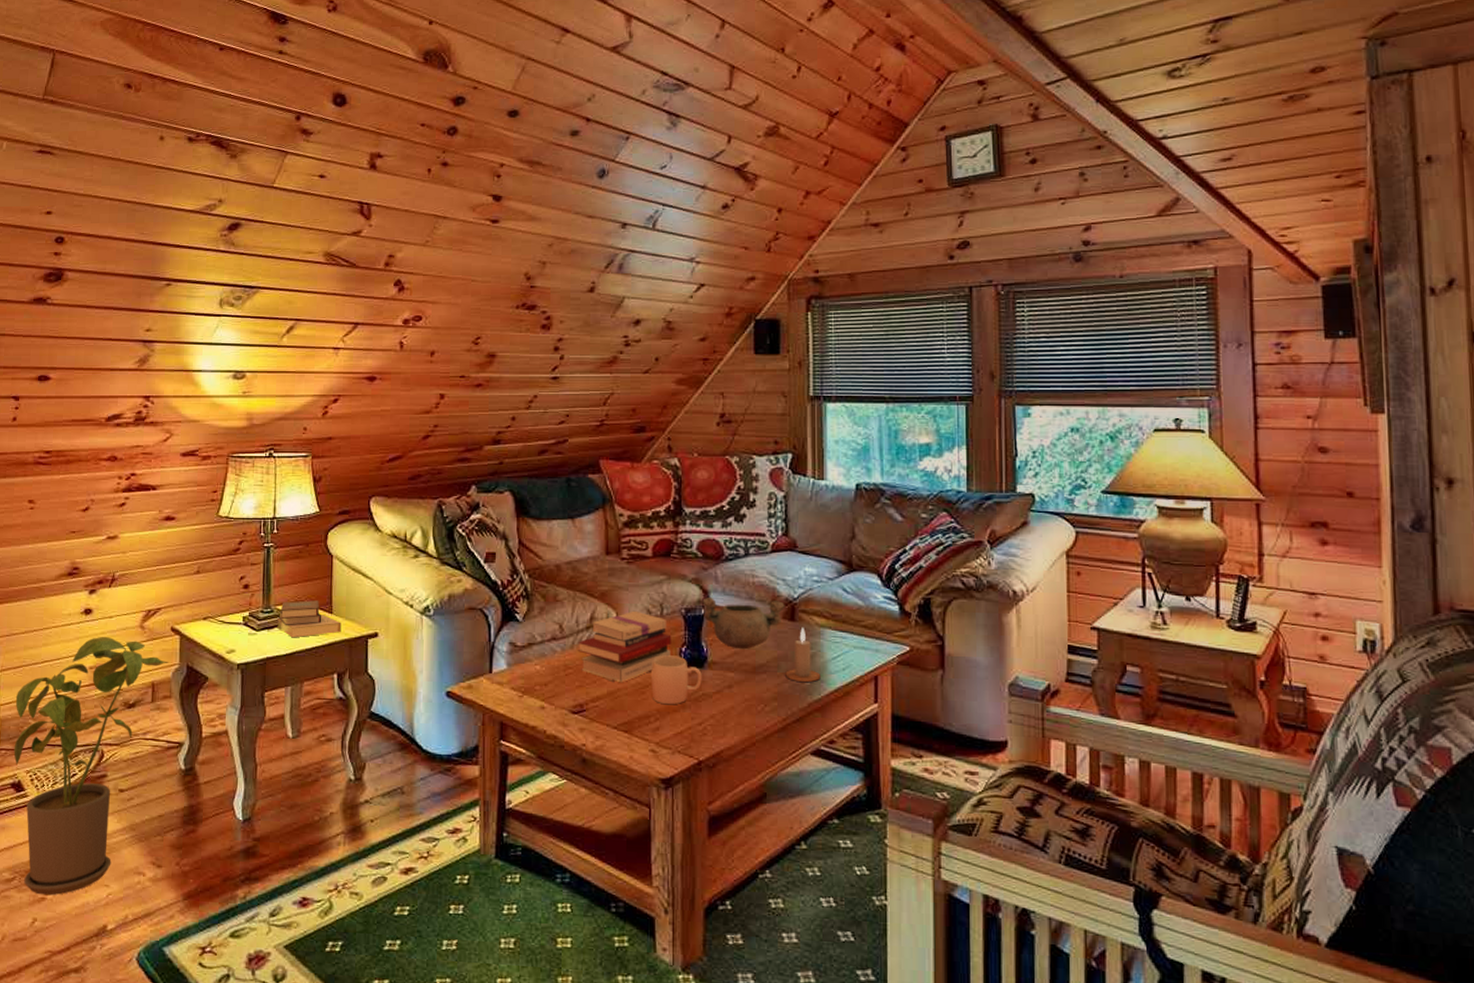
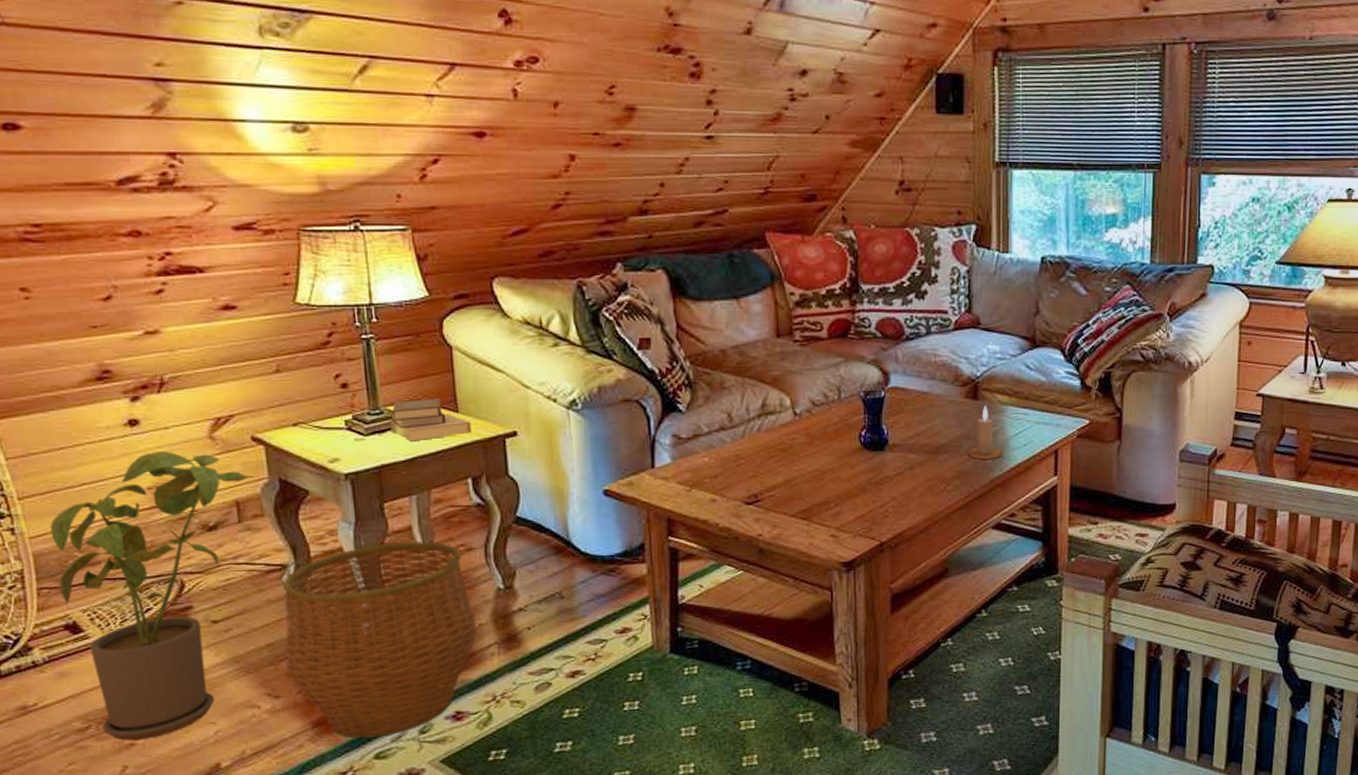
basket: none [170,729,327,916] -> present [283,541,476,738]
books: present [577,610,672,682] -> none [749,395,851,470]
mug: present [651,655,702,705] -> none [830,440,883,490]
decorative bowl: present [701,596,785,650] -> none [881,378,968,431]

